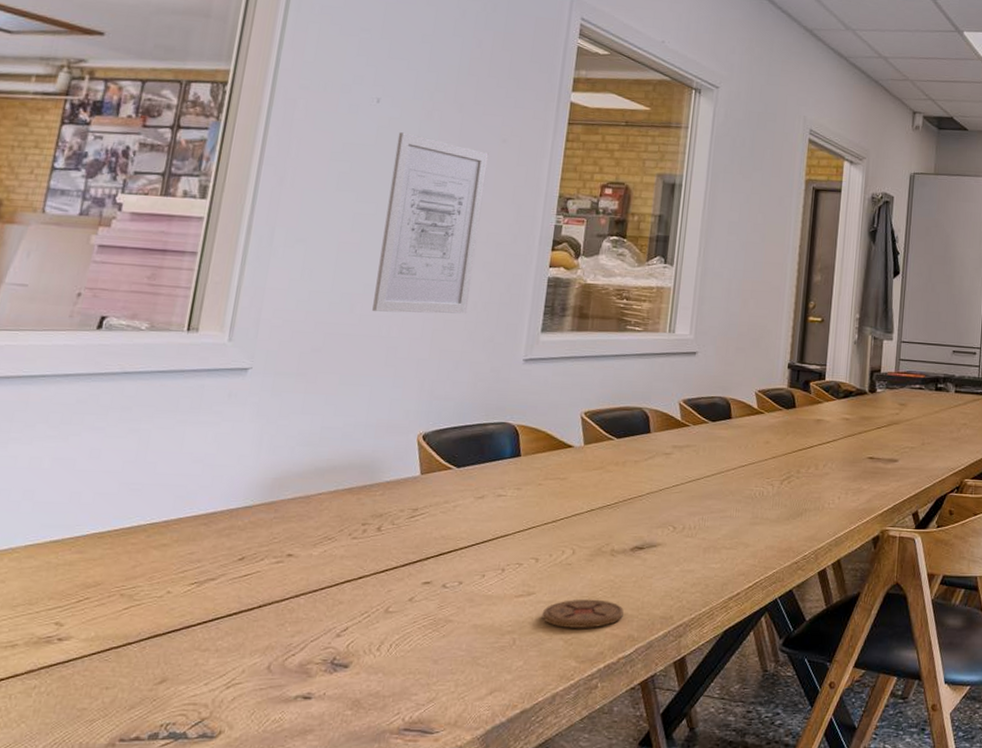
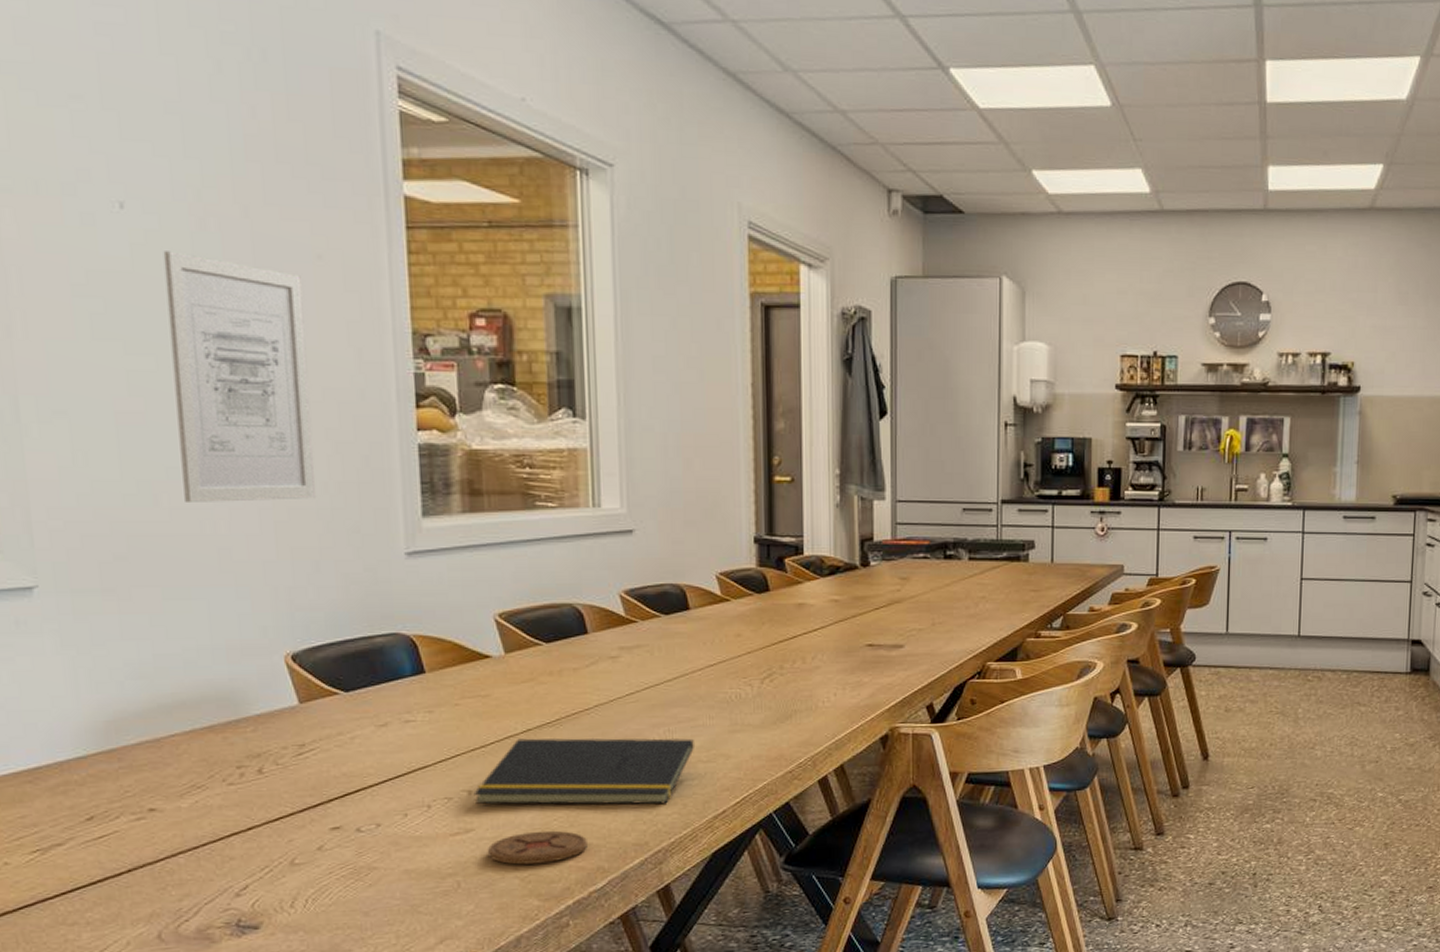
notepad: none [540,517,721,583] -> present [473,738,694,805]

